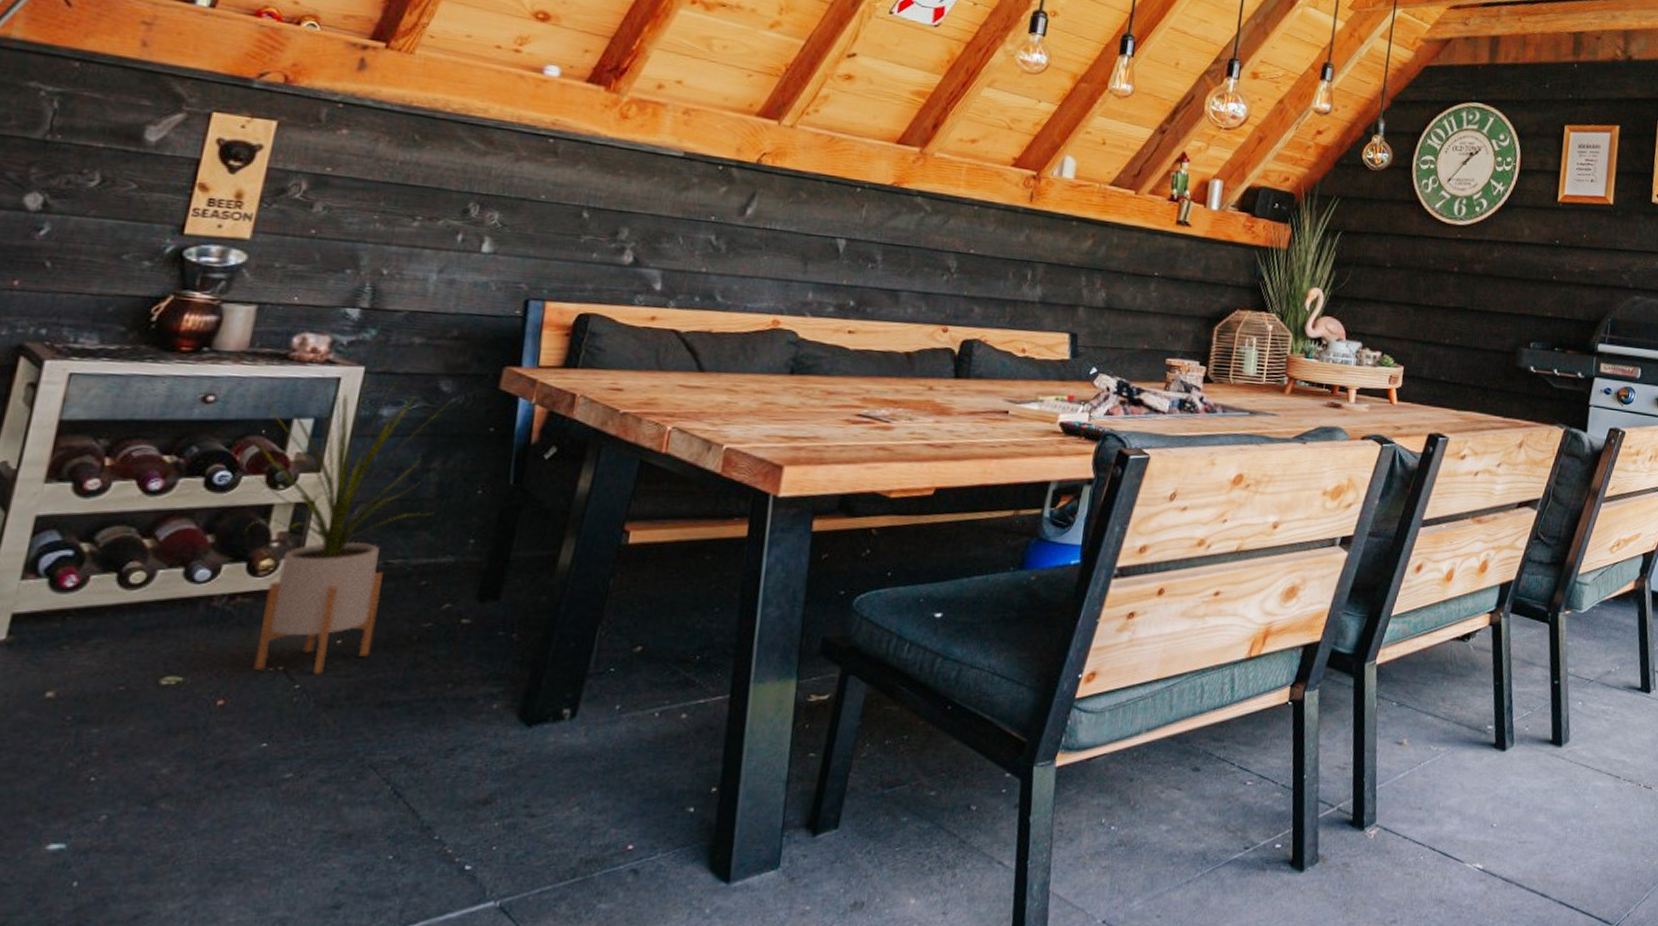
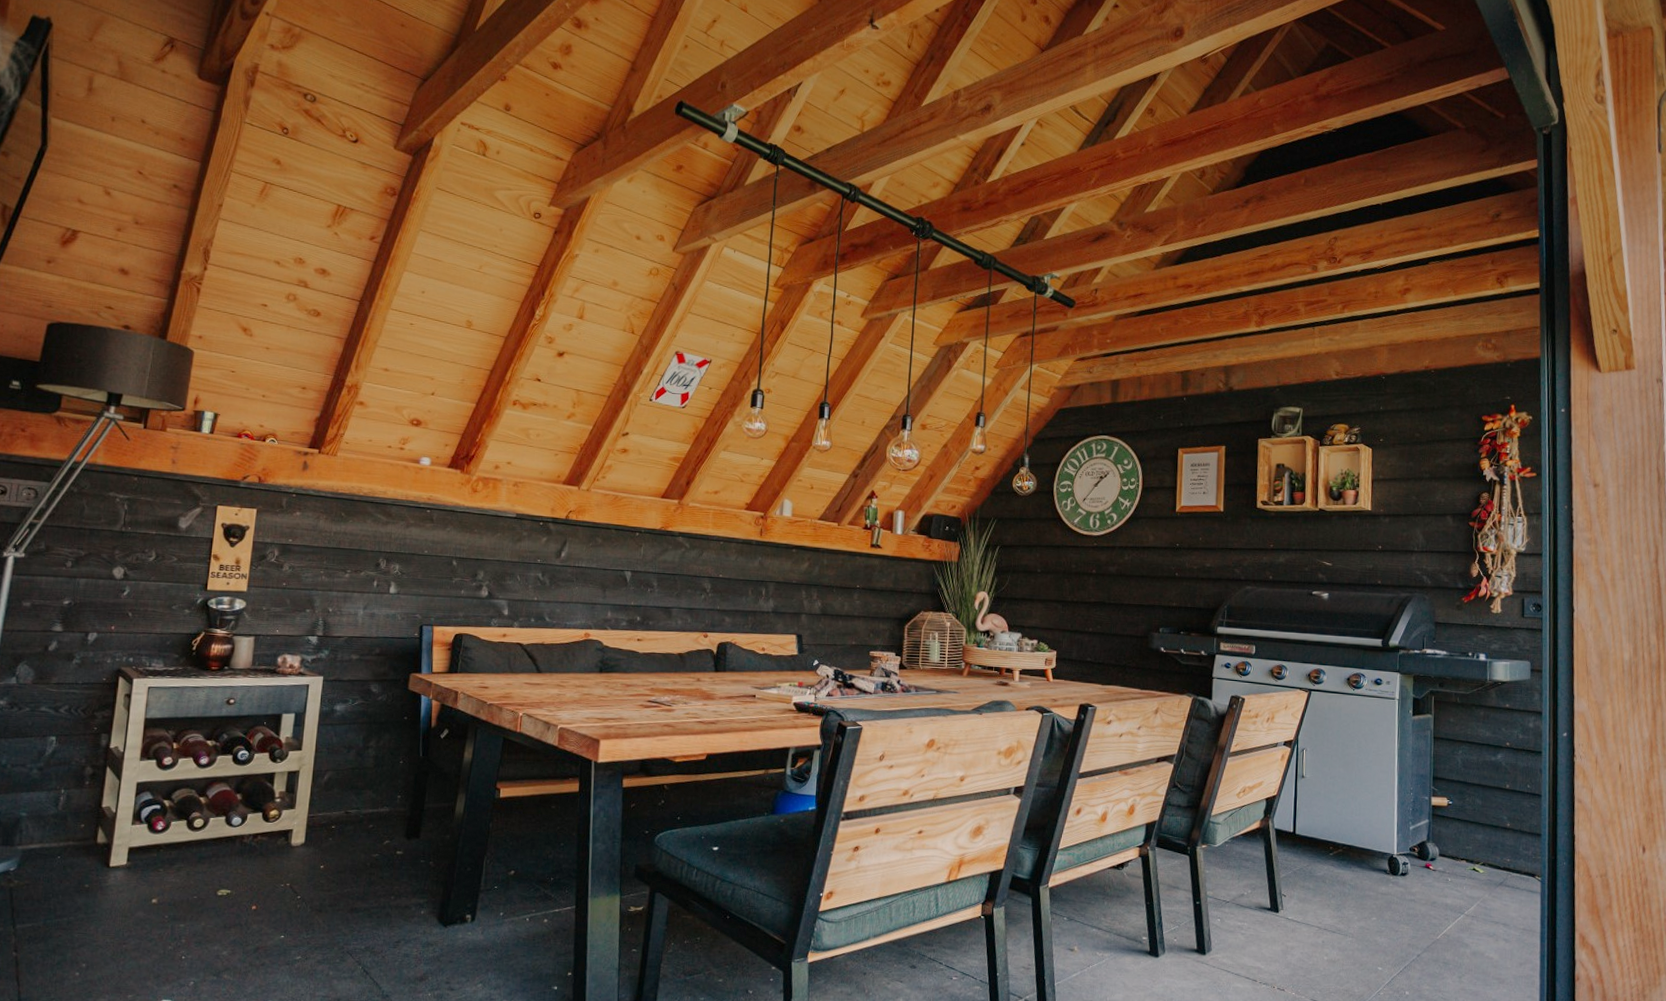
house plant: present [244,374,449,675] -> none [259,682,377,889]

